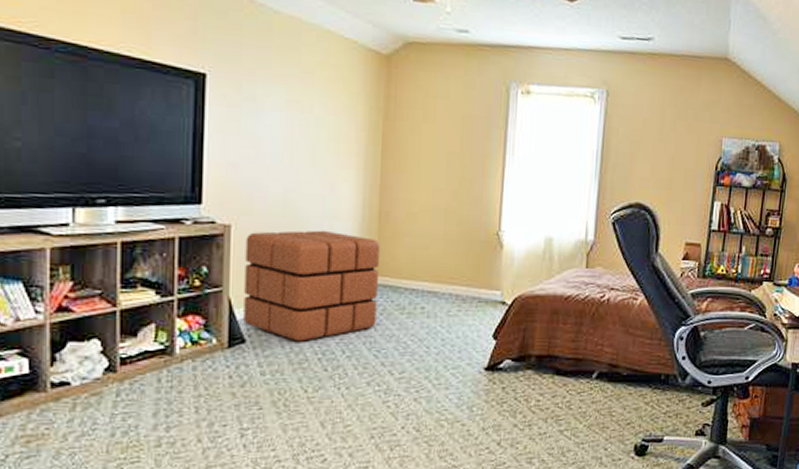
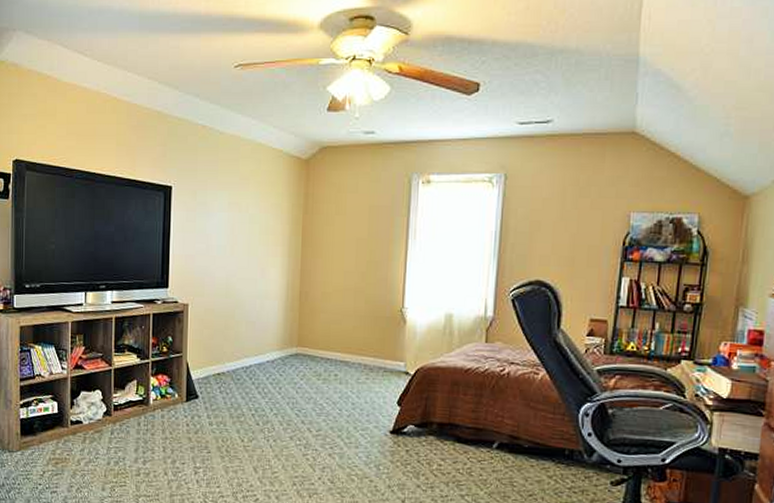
pouf: present [243,230,381,342] -> none [197,308,301,400]

